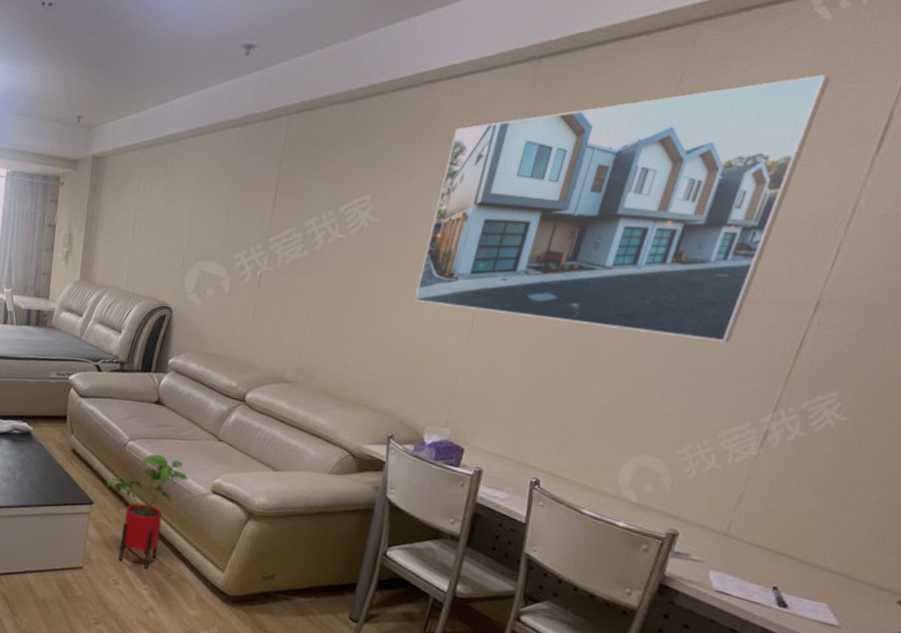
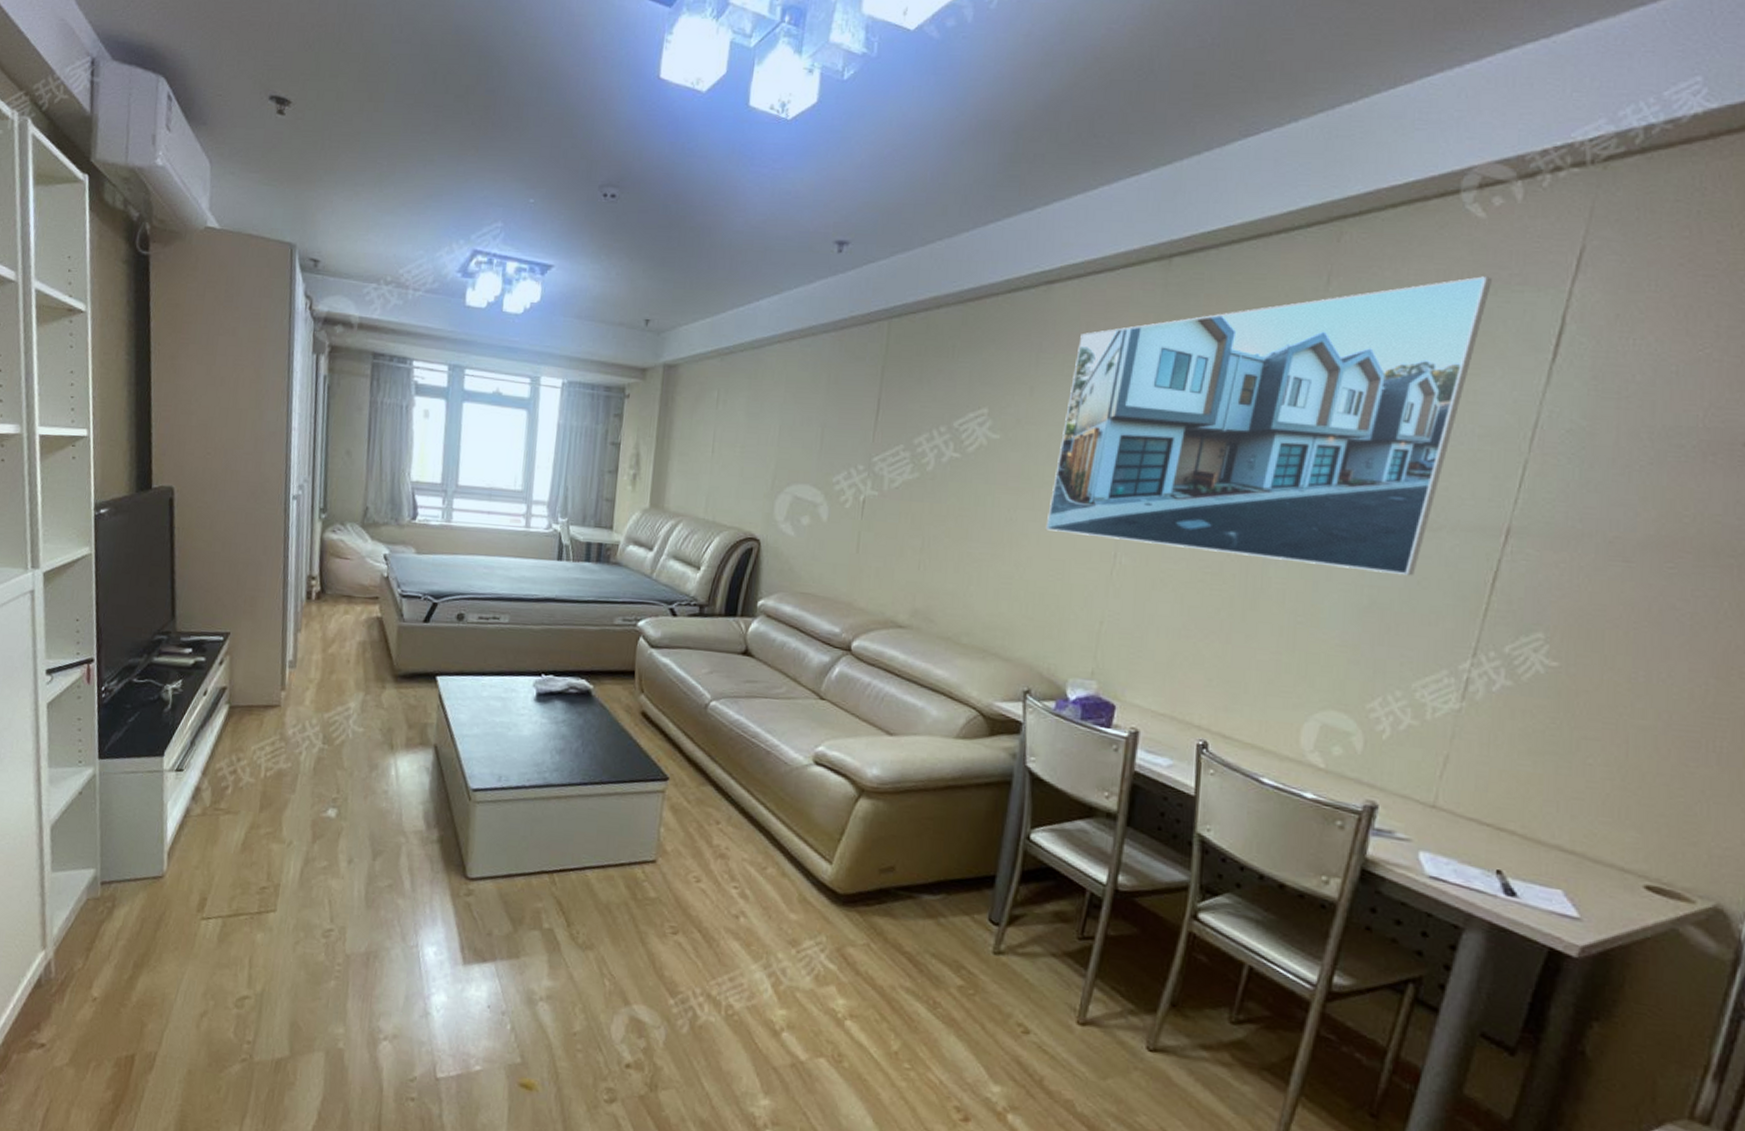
house plant: present [107,454,188,569] -> none [685,716,785,861]

